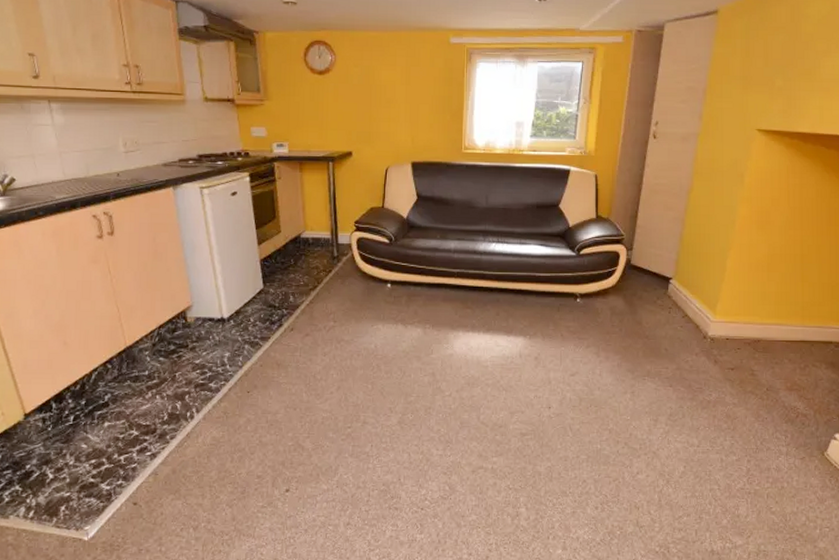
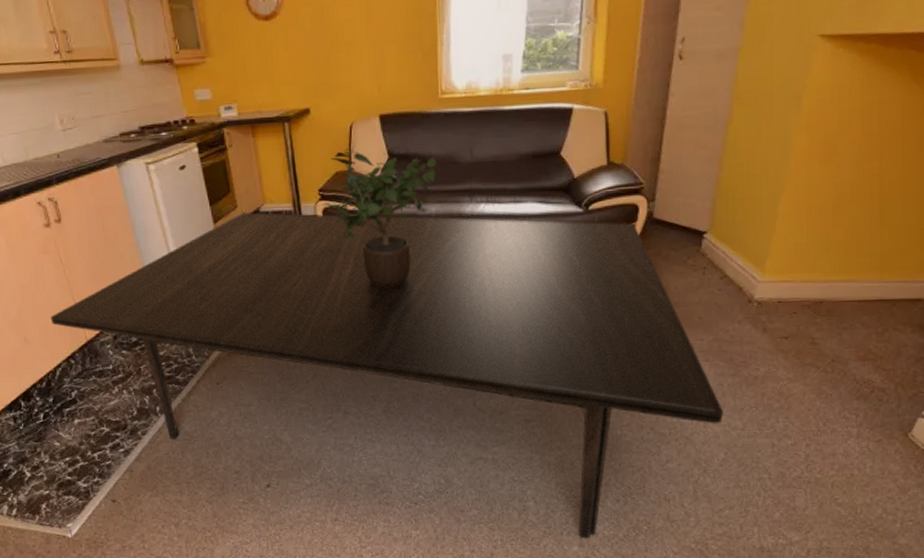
dining table: none [92,237,683,543] -> present [50,212,723,539]
potted plant: none [356,186,458,310] -> present [322,146,437,287]

